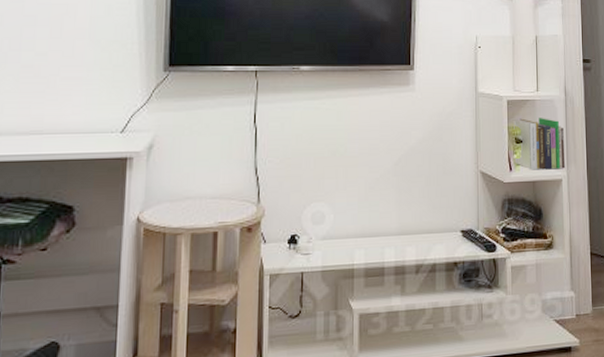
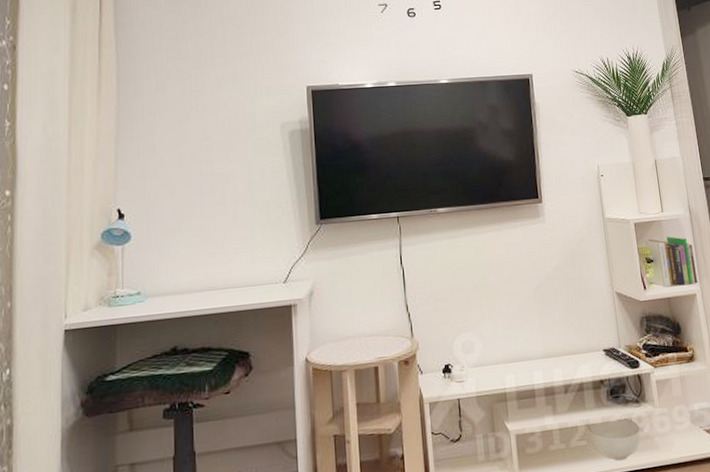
bowl: none [436,301,489,348] -> present [587,416,640,461]

